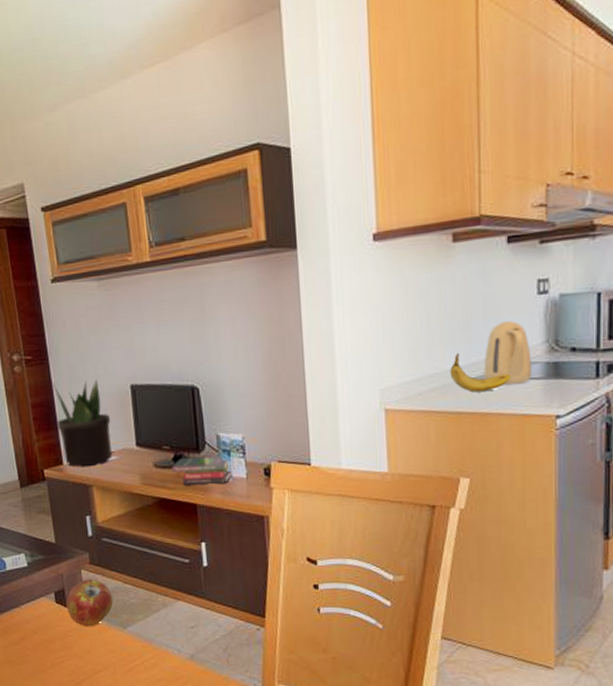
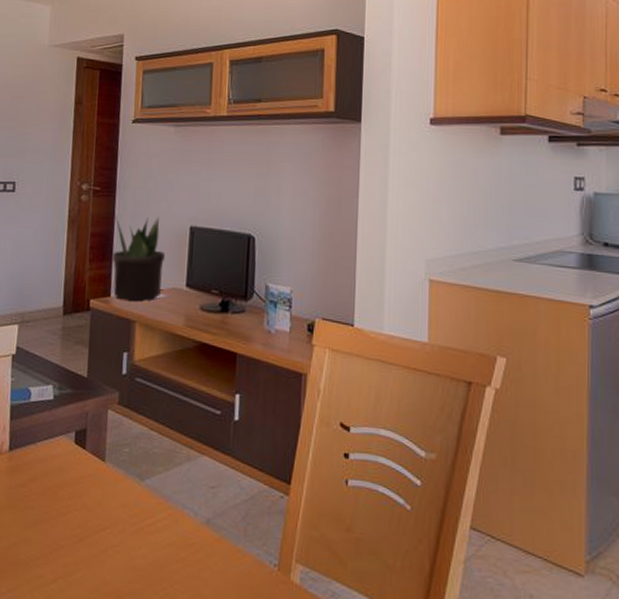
fruit: present [66,579,114,627] -> none [85,420,136,475]
books: present [171,456,232,485] -> none [216,304,276,335]
fruit: present [450,352,511,393] -> none [492,234,548,274]
kettle: present [483,321,532,386] -> none [523,211,568,272]

